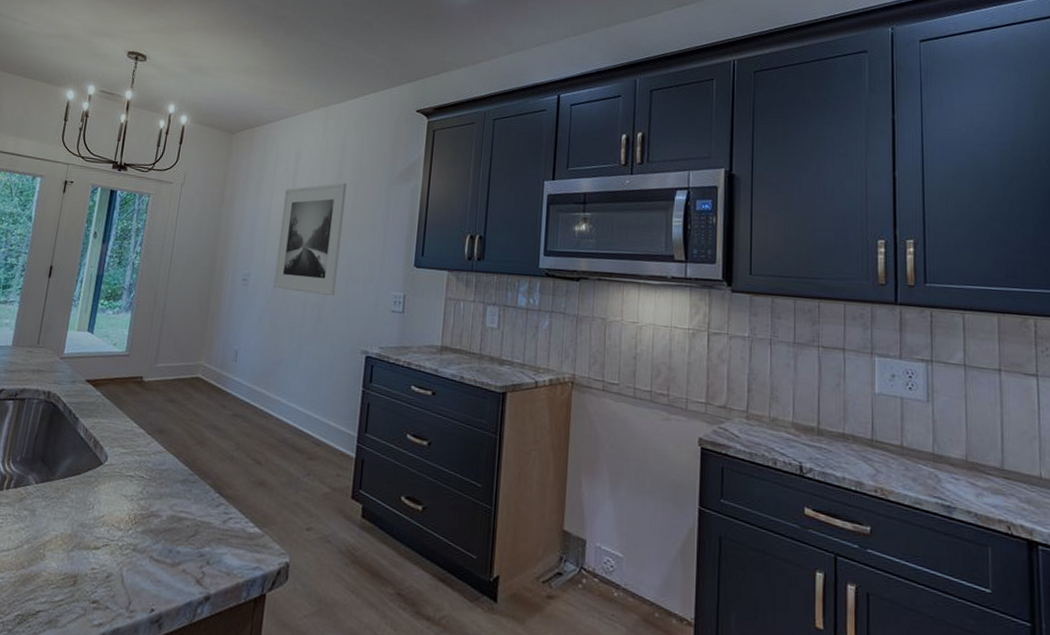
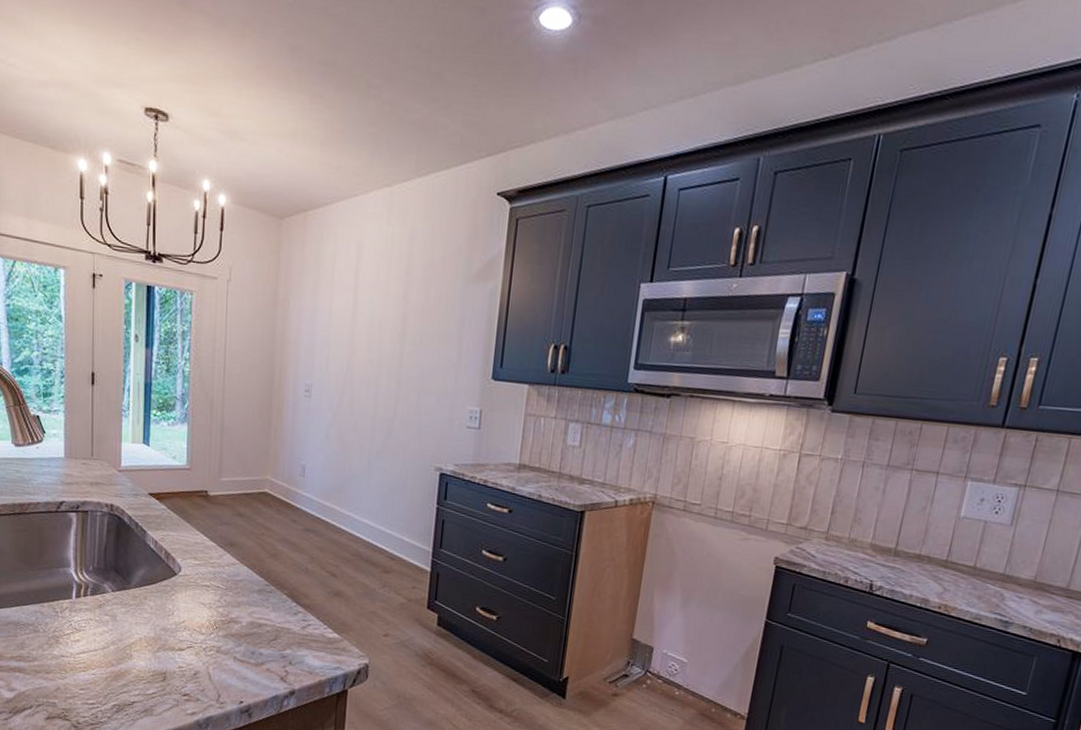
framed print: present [273,182,348,296] -> none [338,281,417,409]

